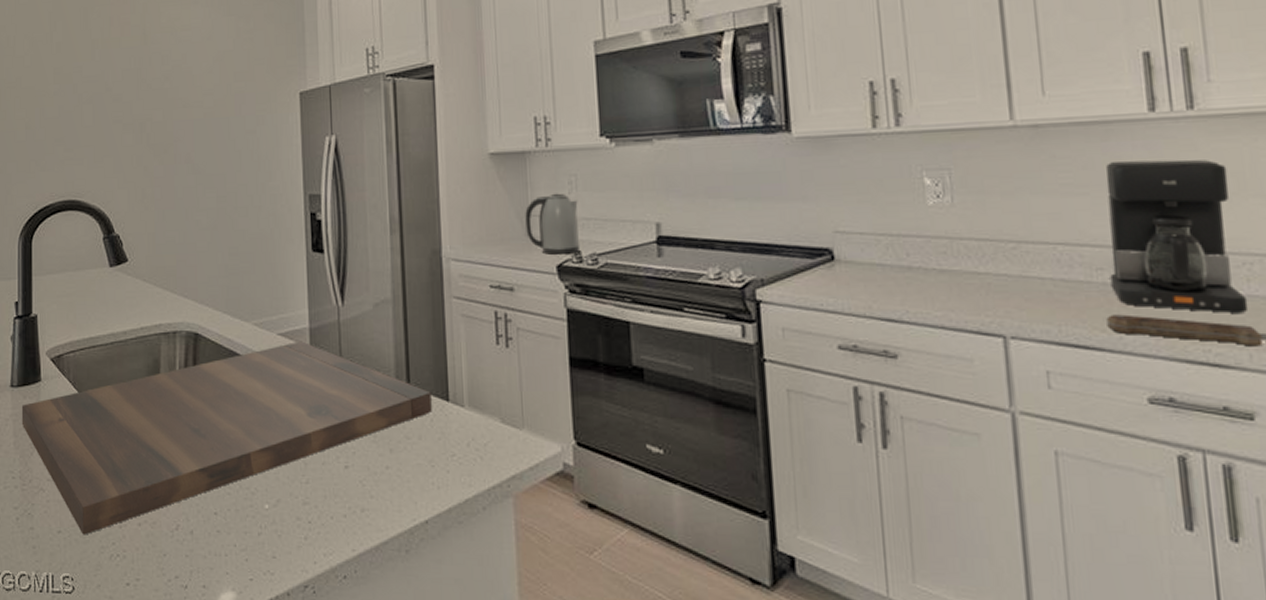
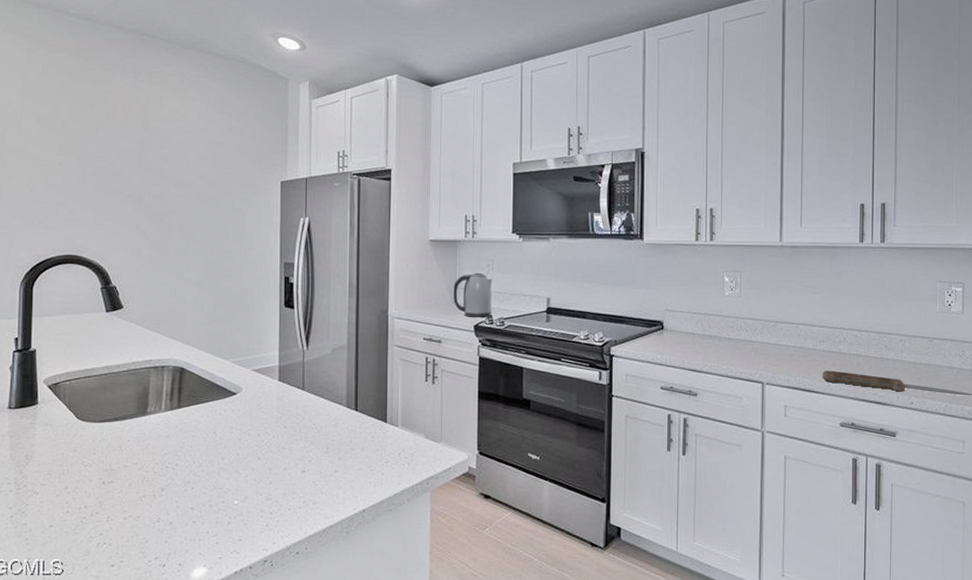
cutting board: present [21,341,432,535] -> none [18,376,373,528]
coffee maker: present [1106,159,1249,313] -> none [827,273,900,371]

